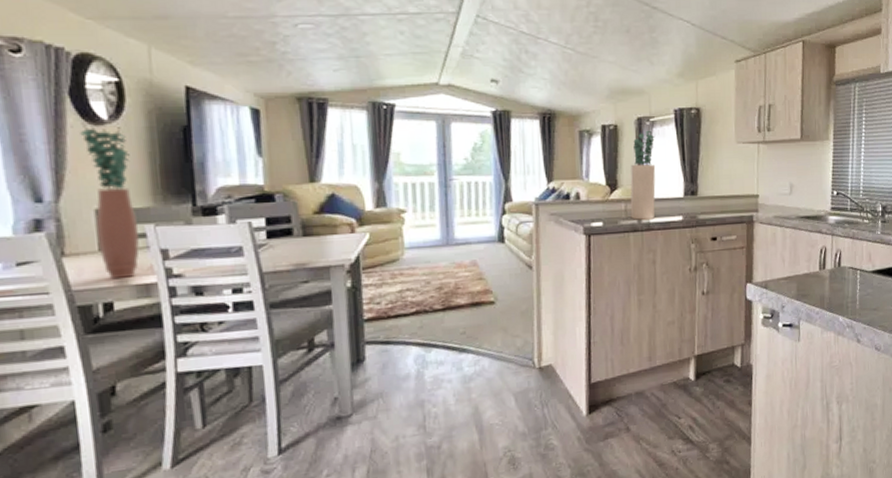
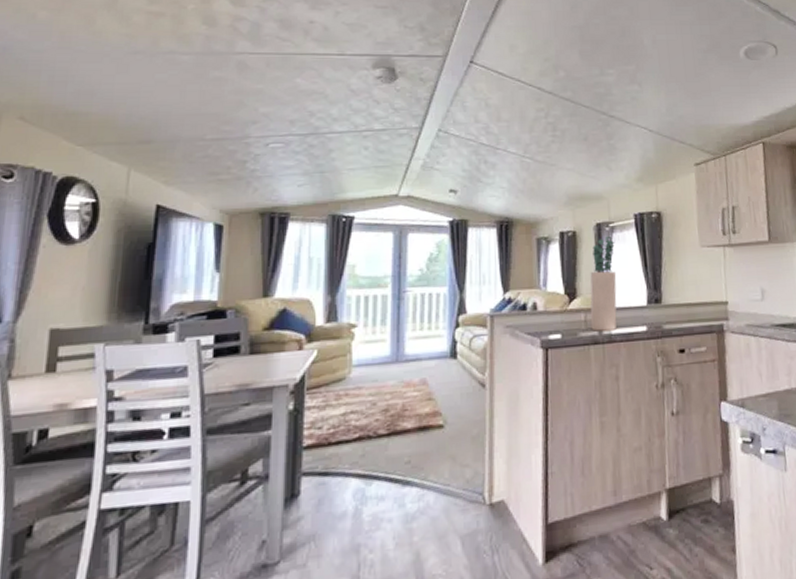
vase: present [79,123,140,280] -> none [45,243,93,404]

